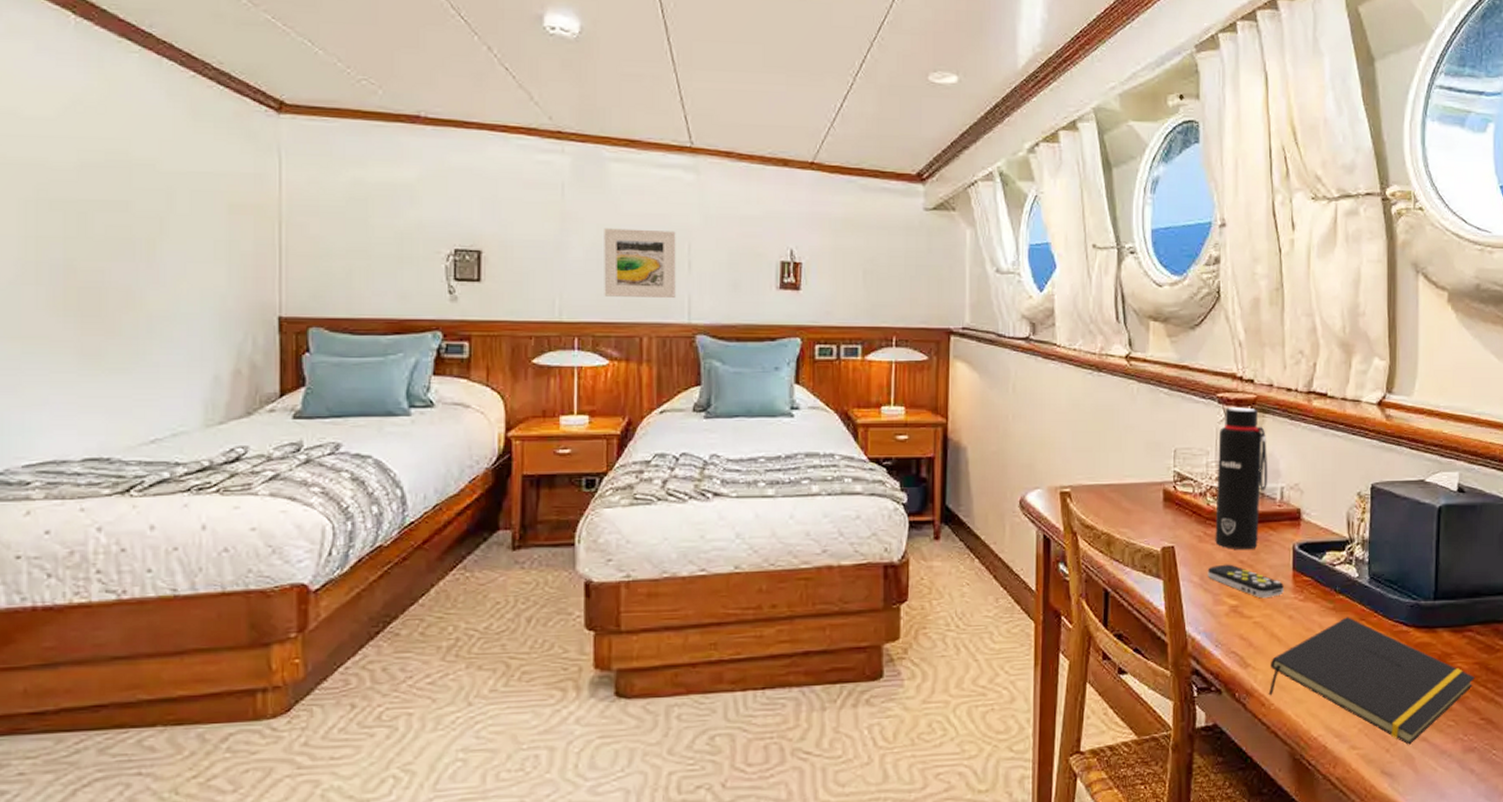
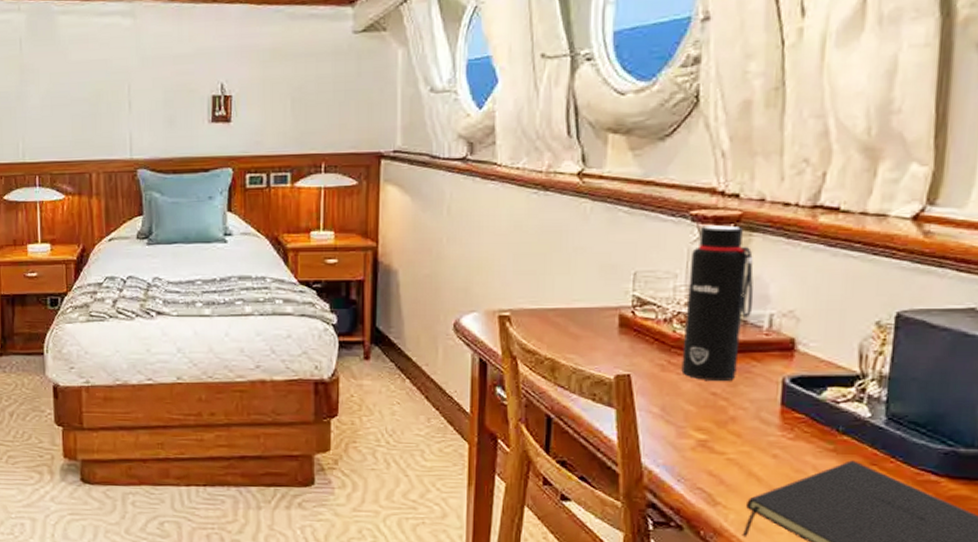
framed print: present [604,228,676,299] -> none [56,74,119,138]
remote control: present [1207,564,1284,599] -> none [670,395,768,435]

